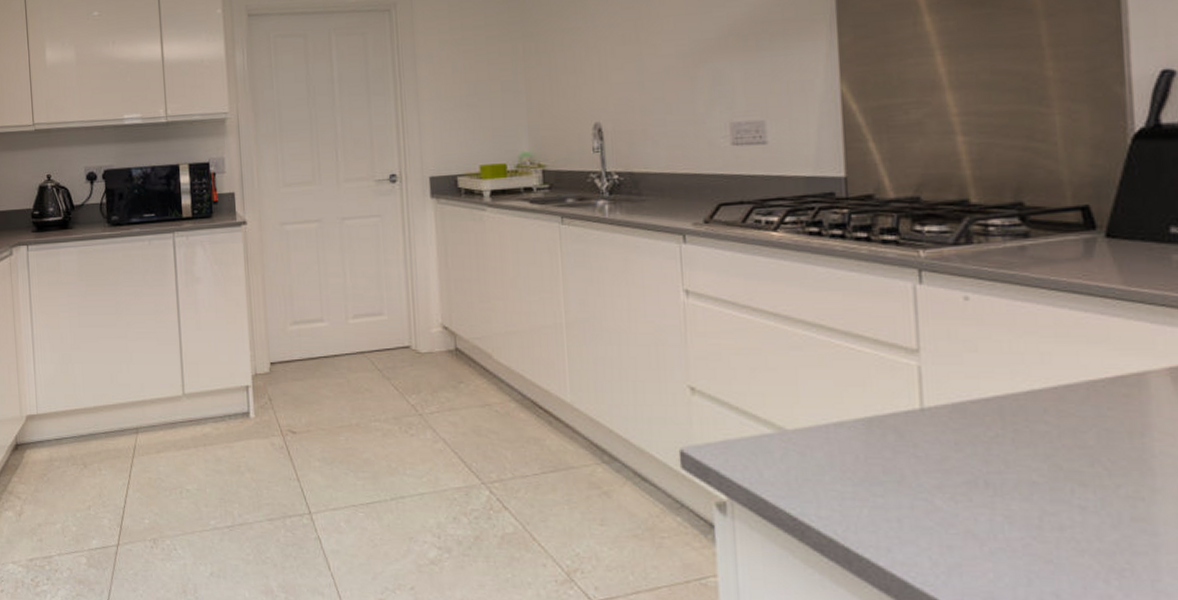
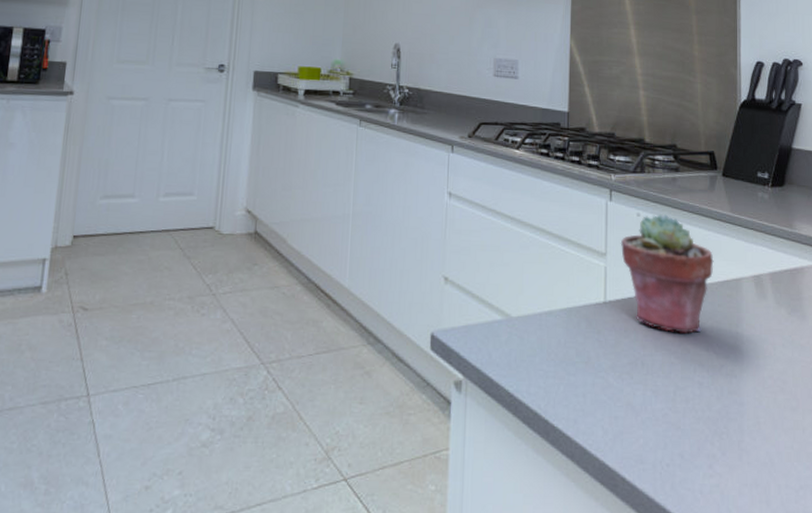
potted succulent: none [939,295,1098,446] -> present [620,214,714,334]

